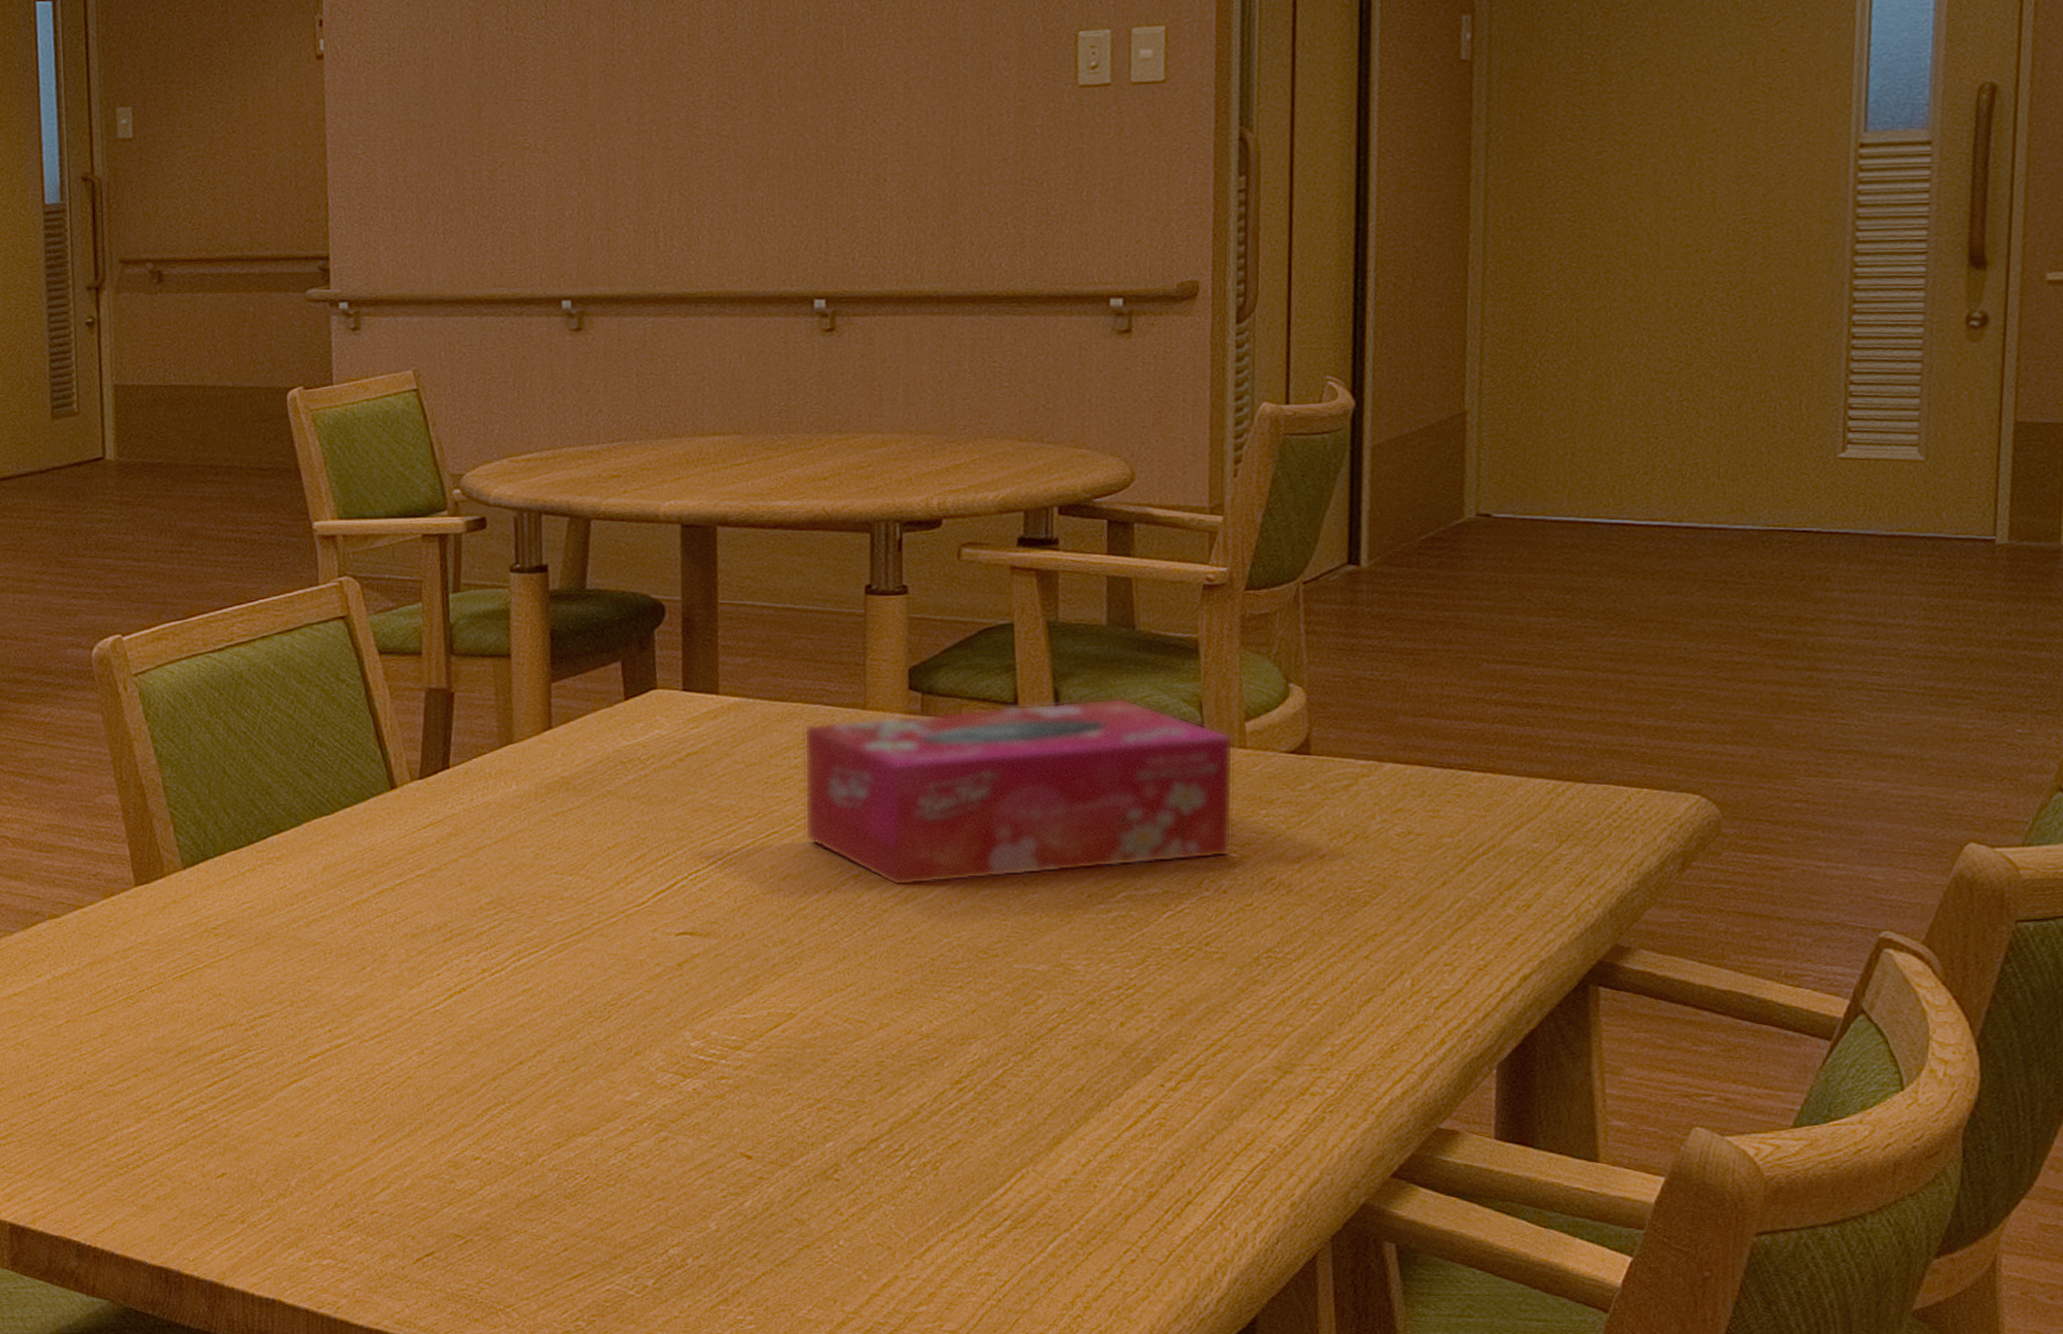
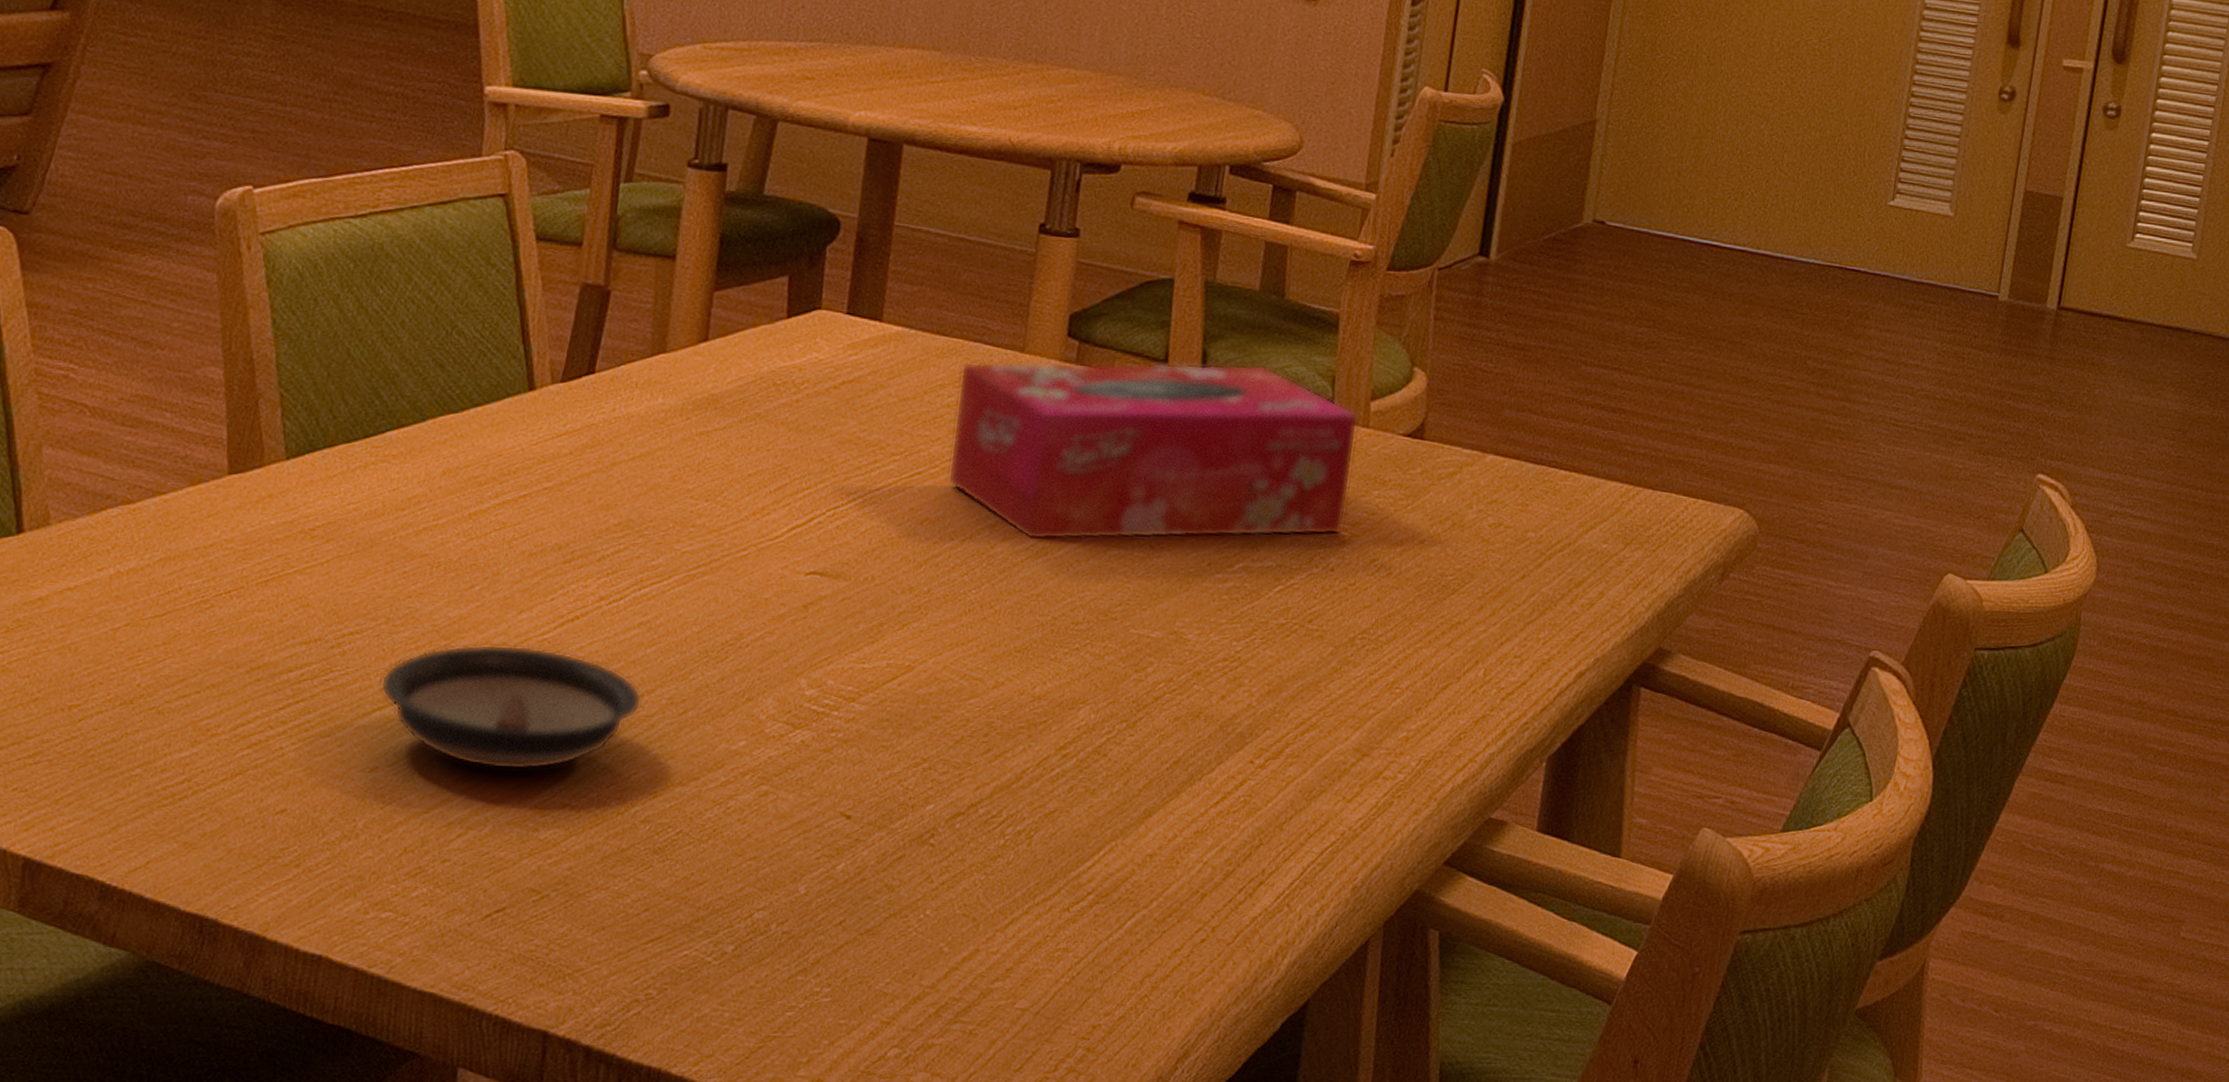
saucer: none [293,1018,535,1129] -> present [380,644,642,771]

